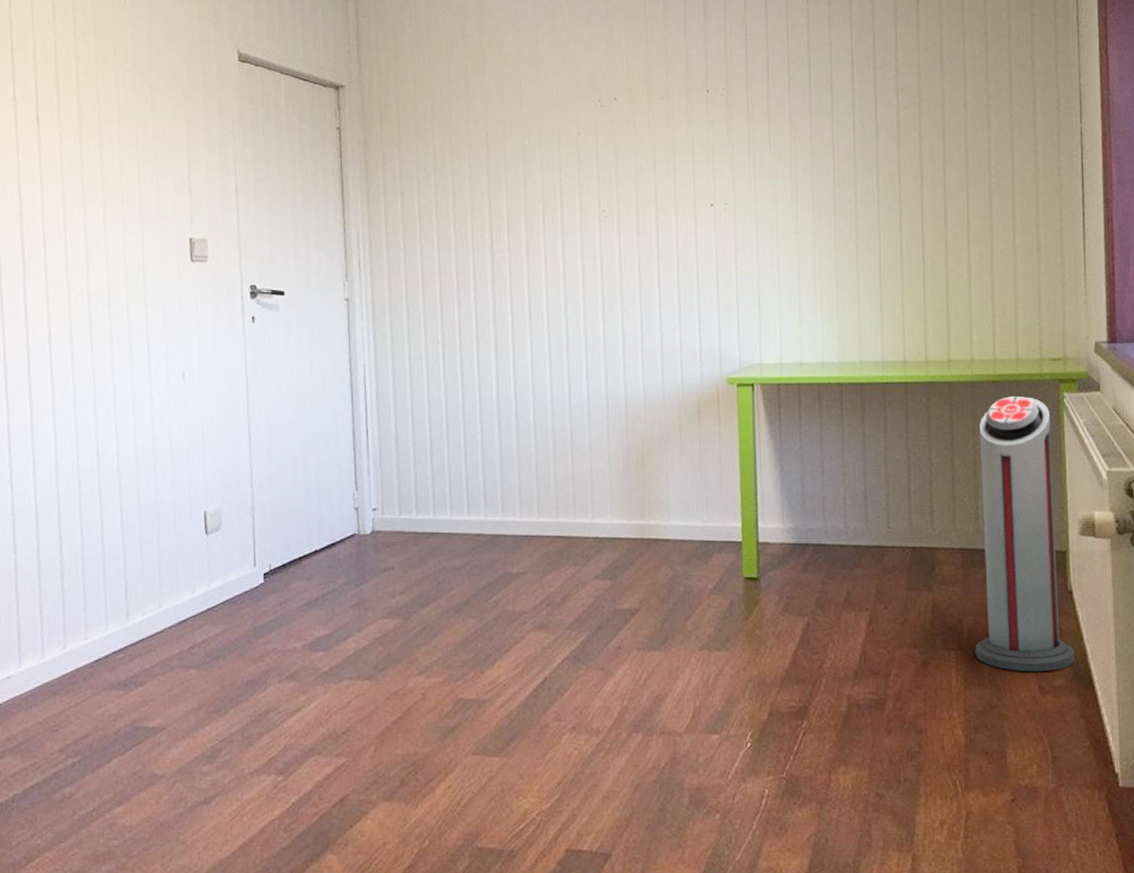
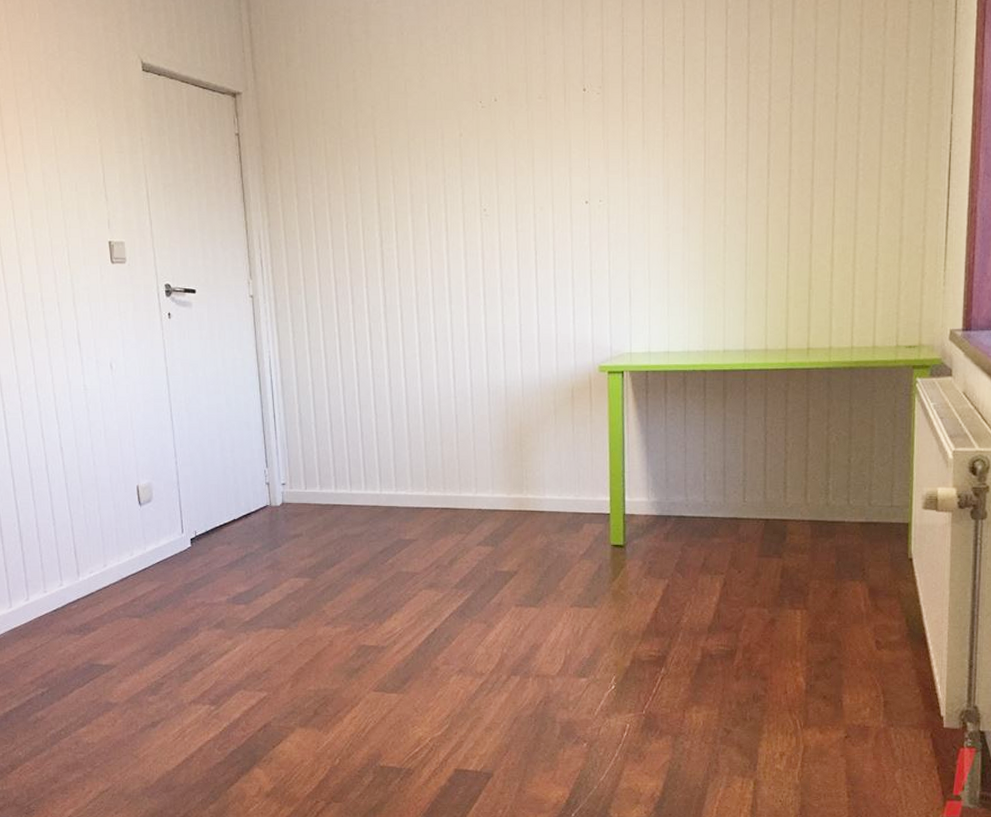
air purifier: present [975,395,1075,672] -> none [819,381,911,629]

